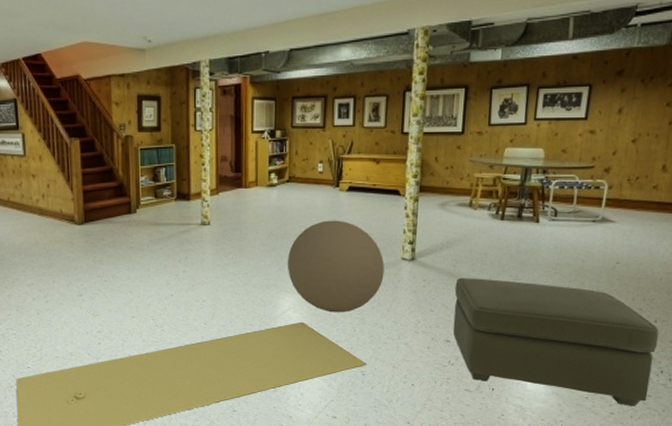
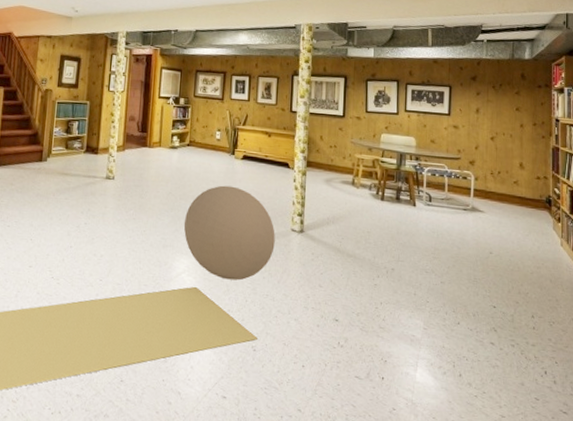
ottoman: present [453,278,659,406] -> none [341,255,538,410]

